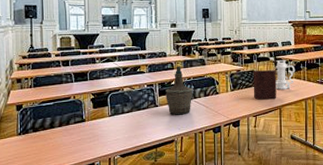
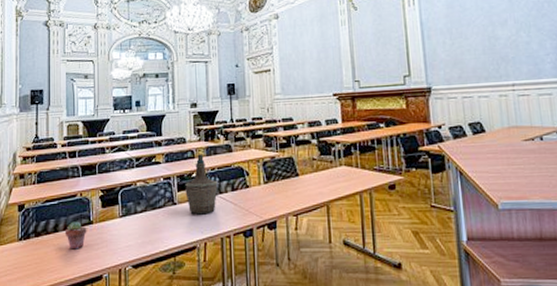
potted succulent: none [61,119,80,143] -> present [66,221,87,250]
diary: present [253,70,277,99] -> none [290,156,323,193]
lantern: present [275,60,296,90] -> none [319,143,345,181]

